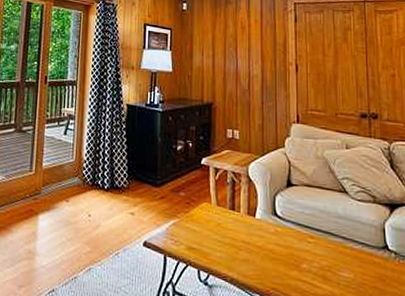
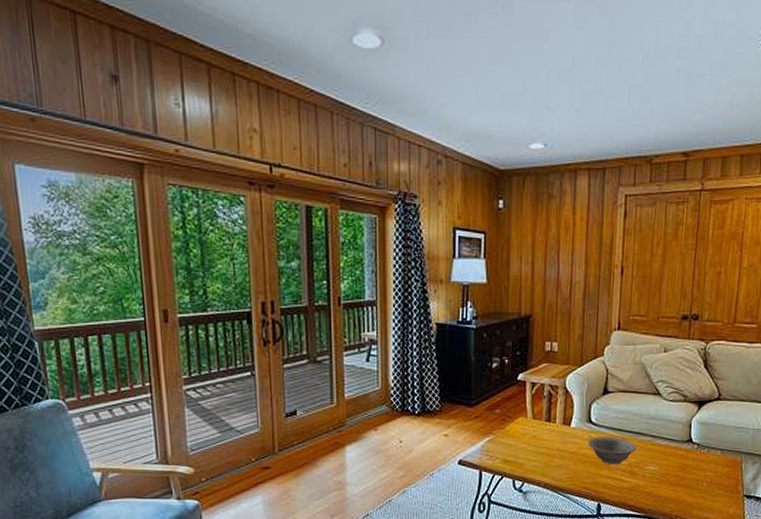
decorative bowl: none [275,231,328,267] -> present [588,436,637,465]

